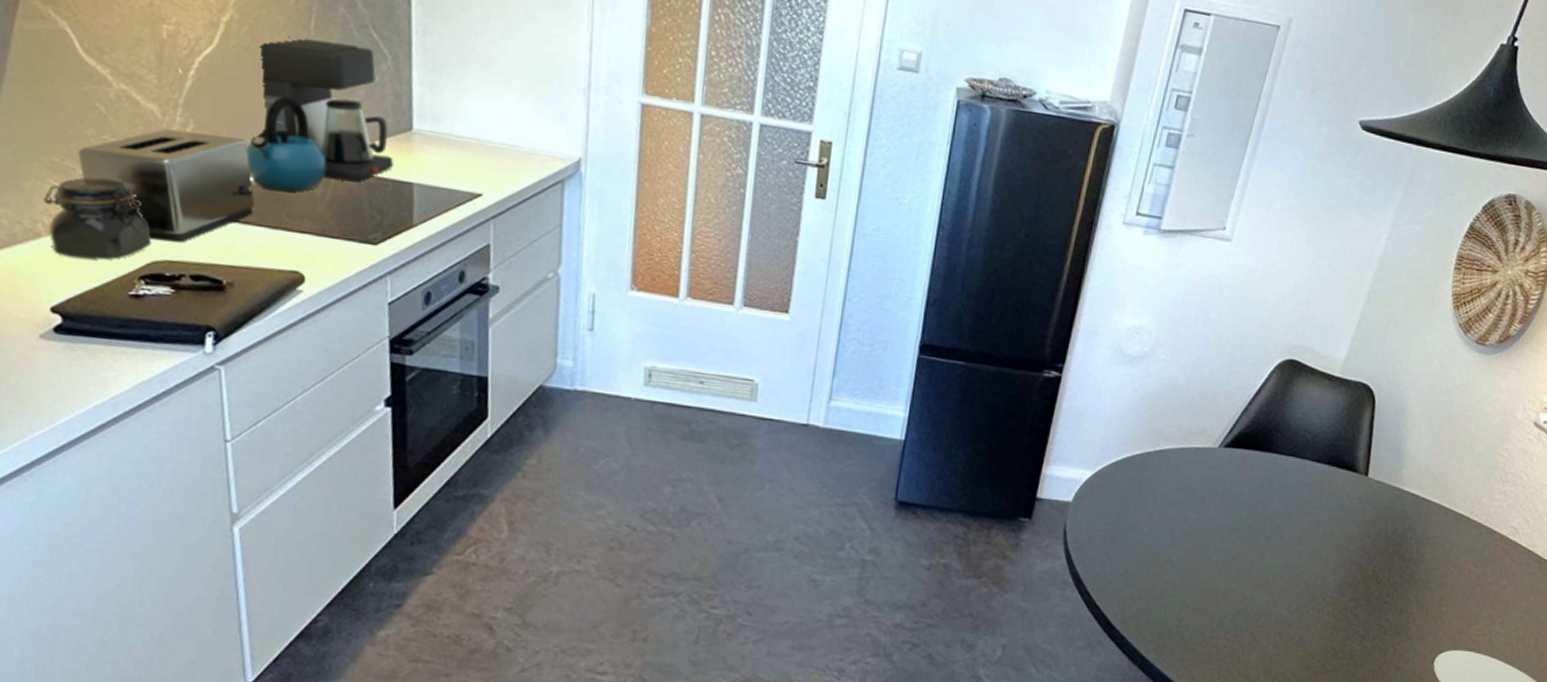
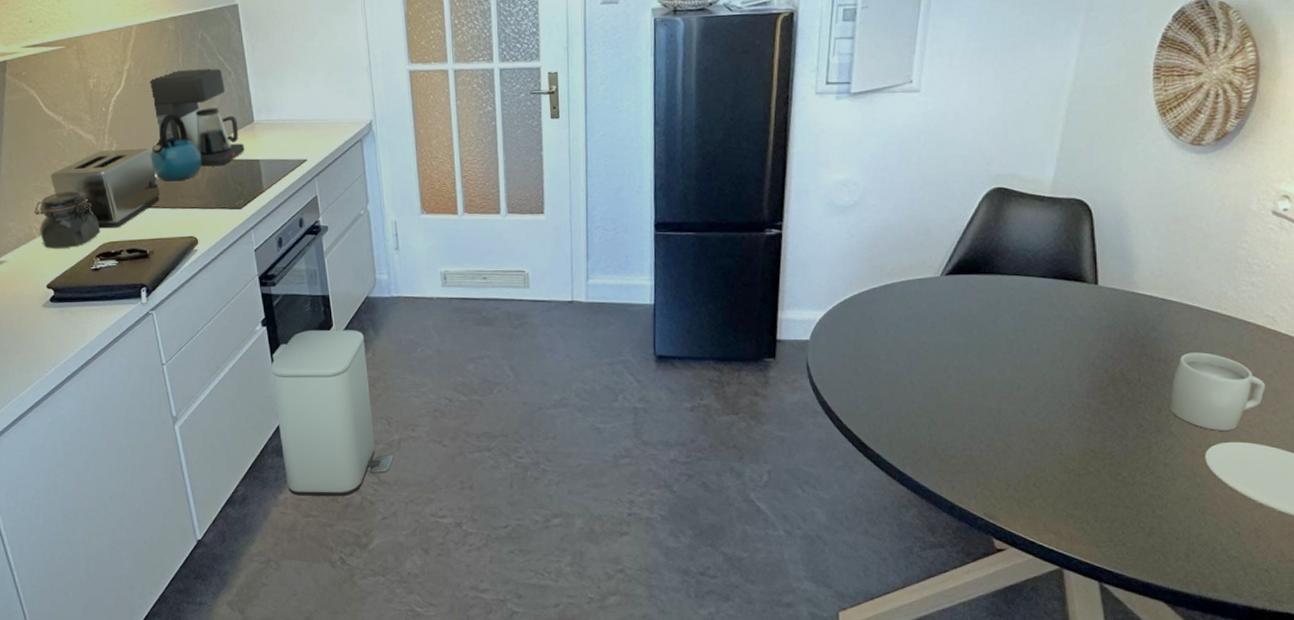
pedal bin: none [389,419,548,638] -> present [270,329,394,496]
mug: none [1411,556,1499,639] -> present [1169,352,1266,431]

